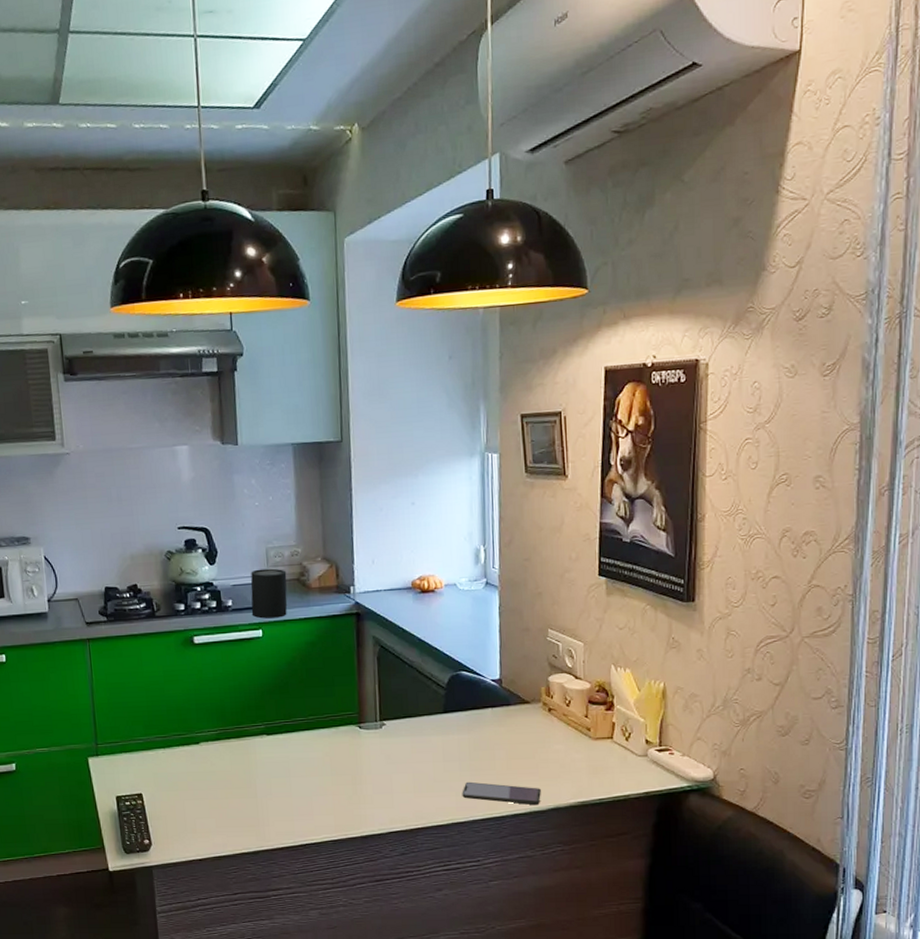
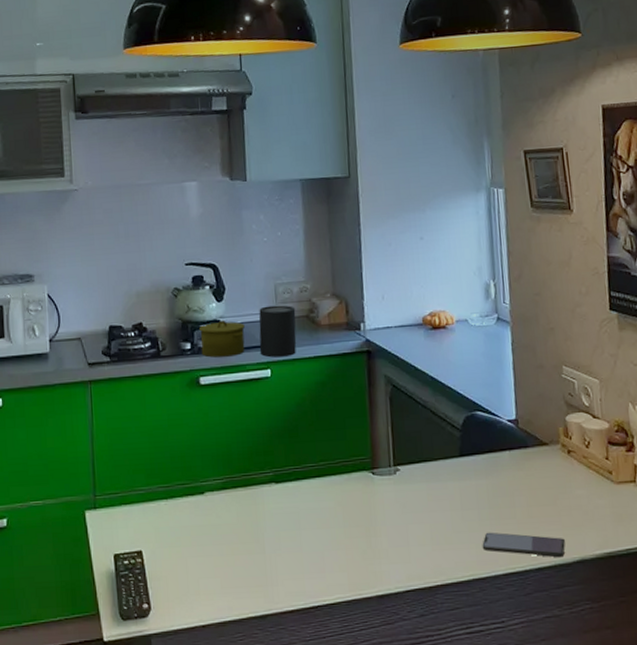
cooking pot: none [193,582,237,619] -> present [199,320,245,359]

